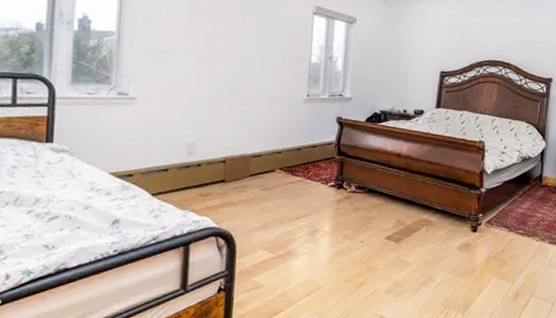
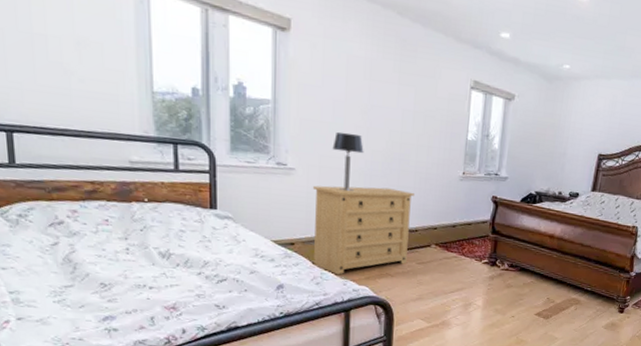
dresser: none [152,113,258,206] -> present [312,185,414,275]
table lamp: none [175,59,208,119] -> present [332,131,364,192]

